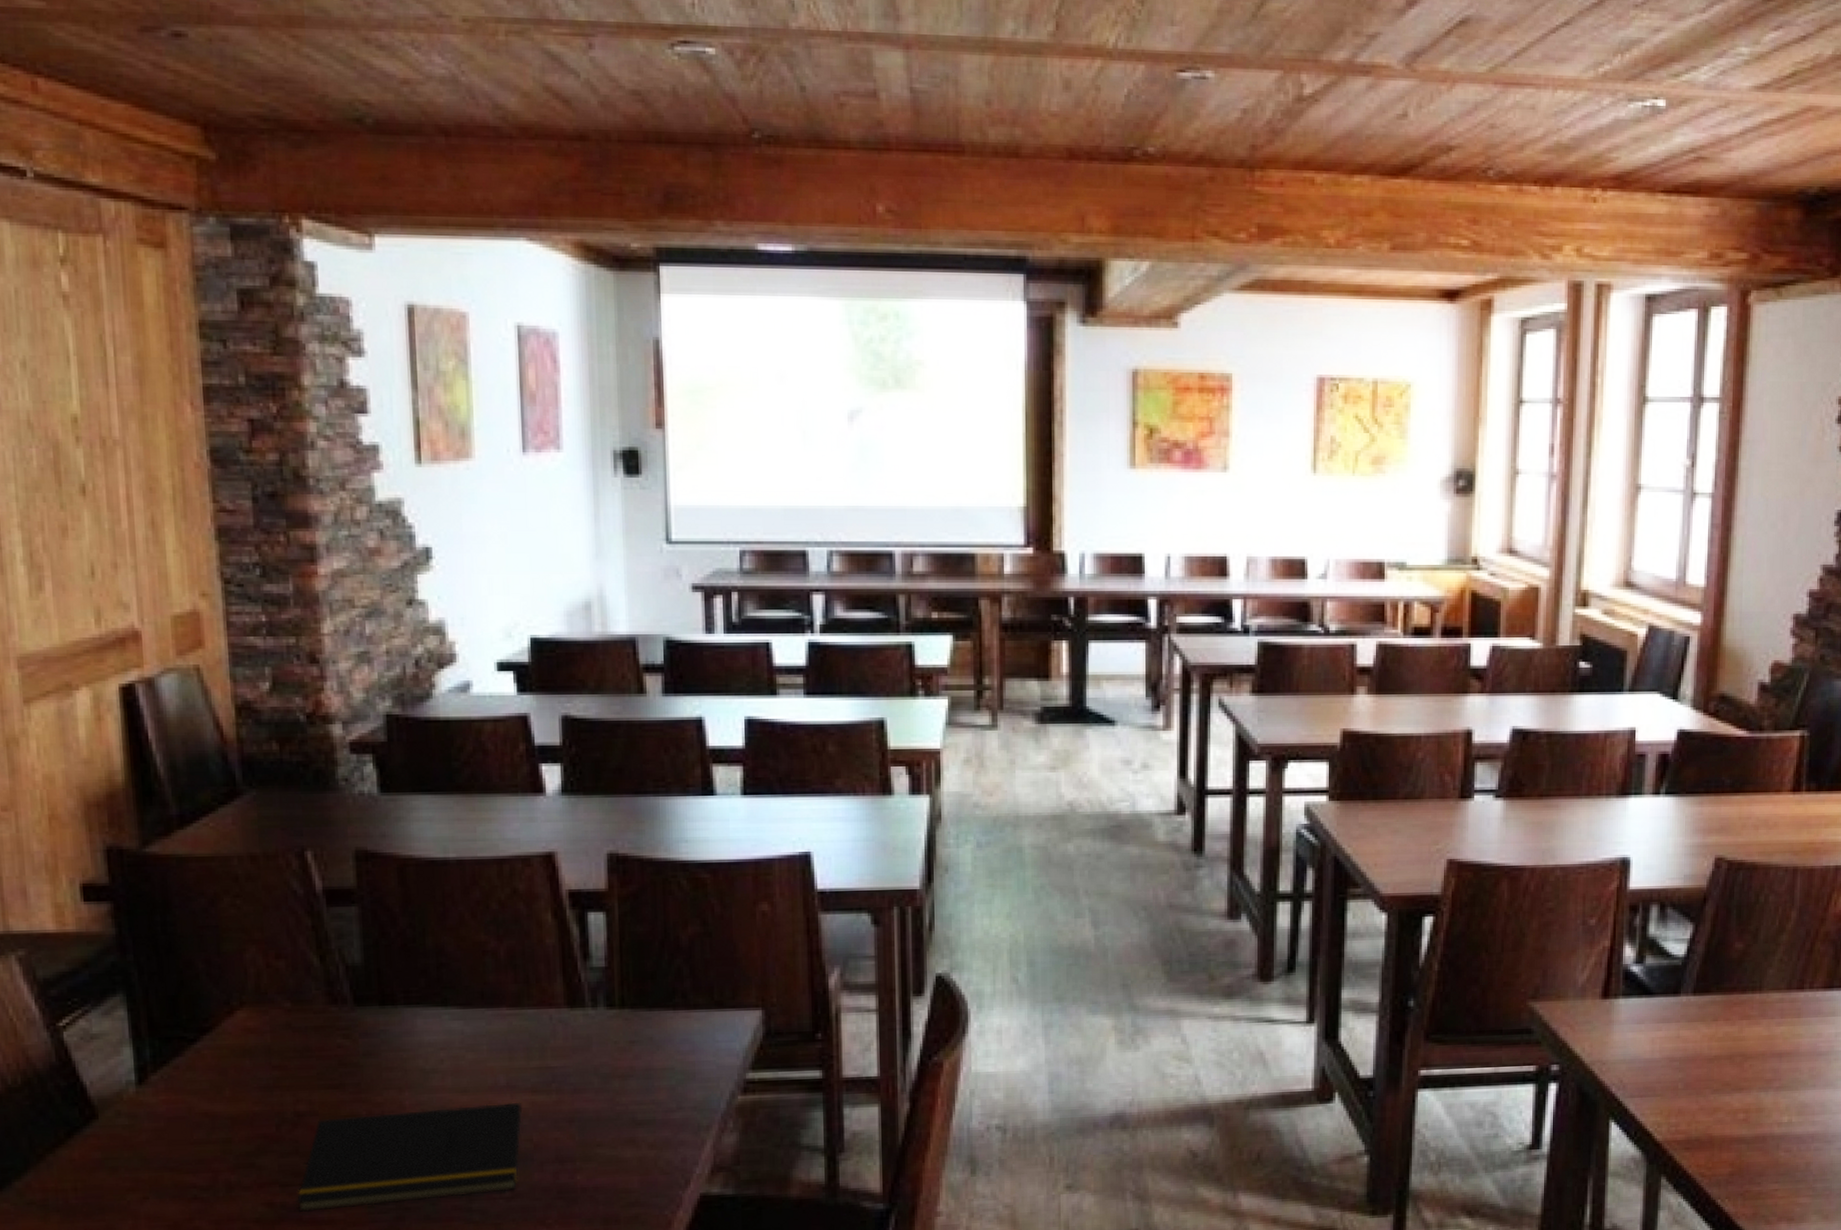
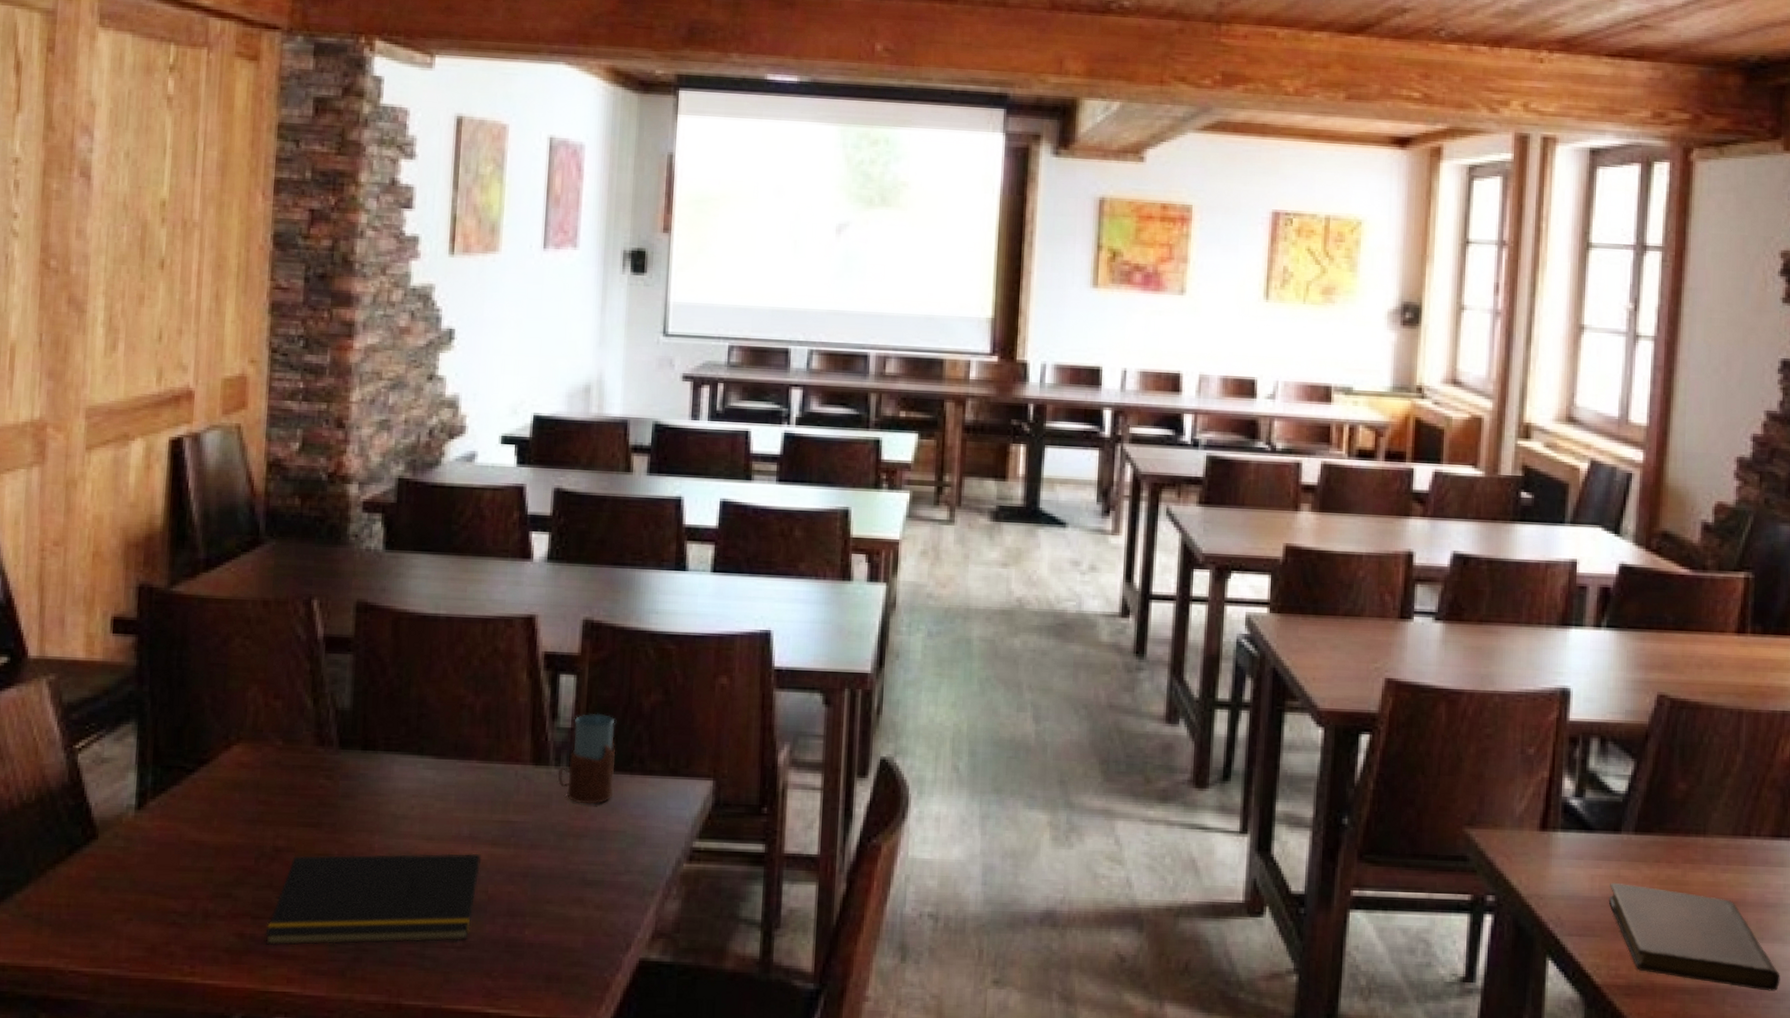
drinking glass: none [596,949,657,1044] -> present [558,713,616,805]
notebook: none [1668,1043,1831,1135] -> present [1608,882,1780,991]

